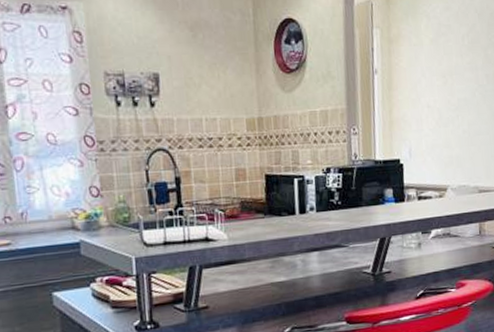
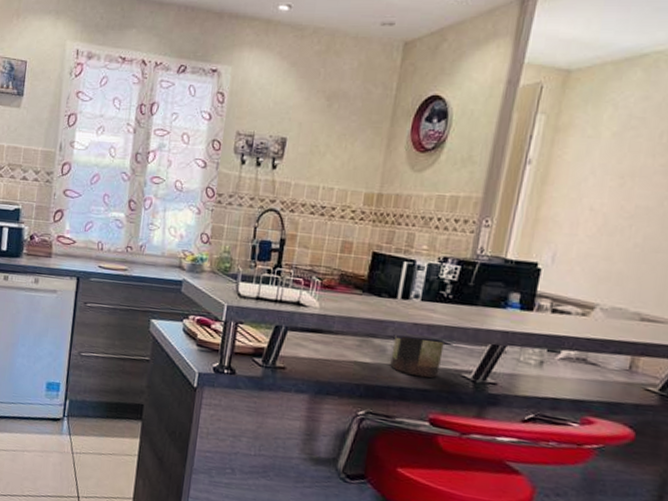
jar: none [301,246,345,284] -> present [390,335,444,379]

